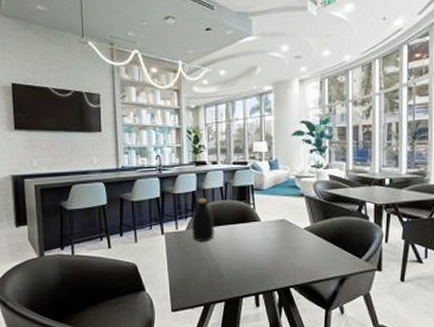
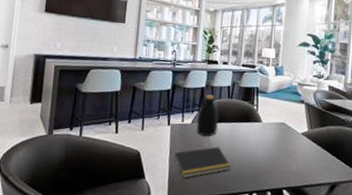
notepad: none [172,251,233,287] -> present [173,146,231,179]

